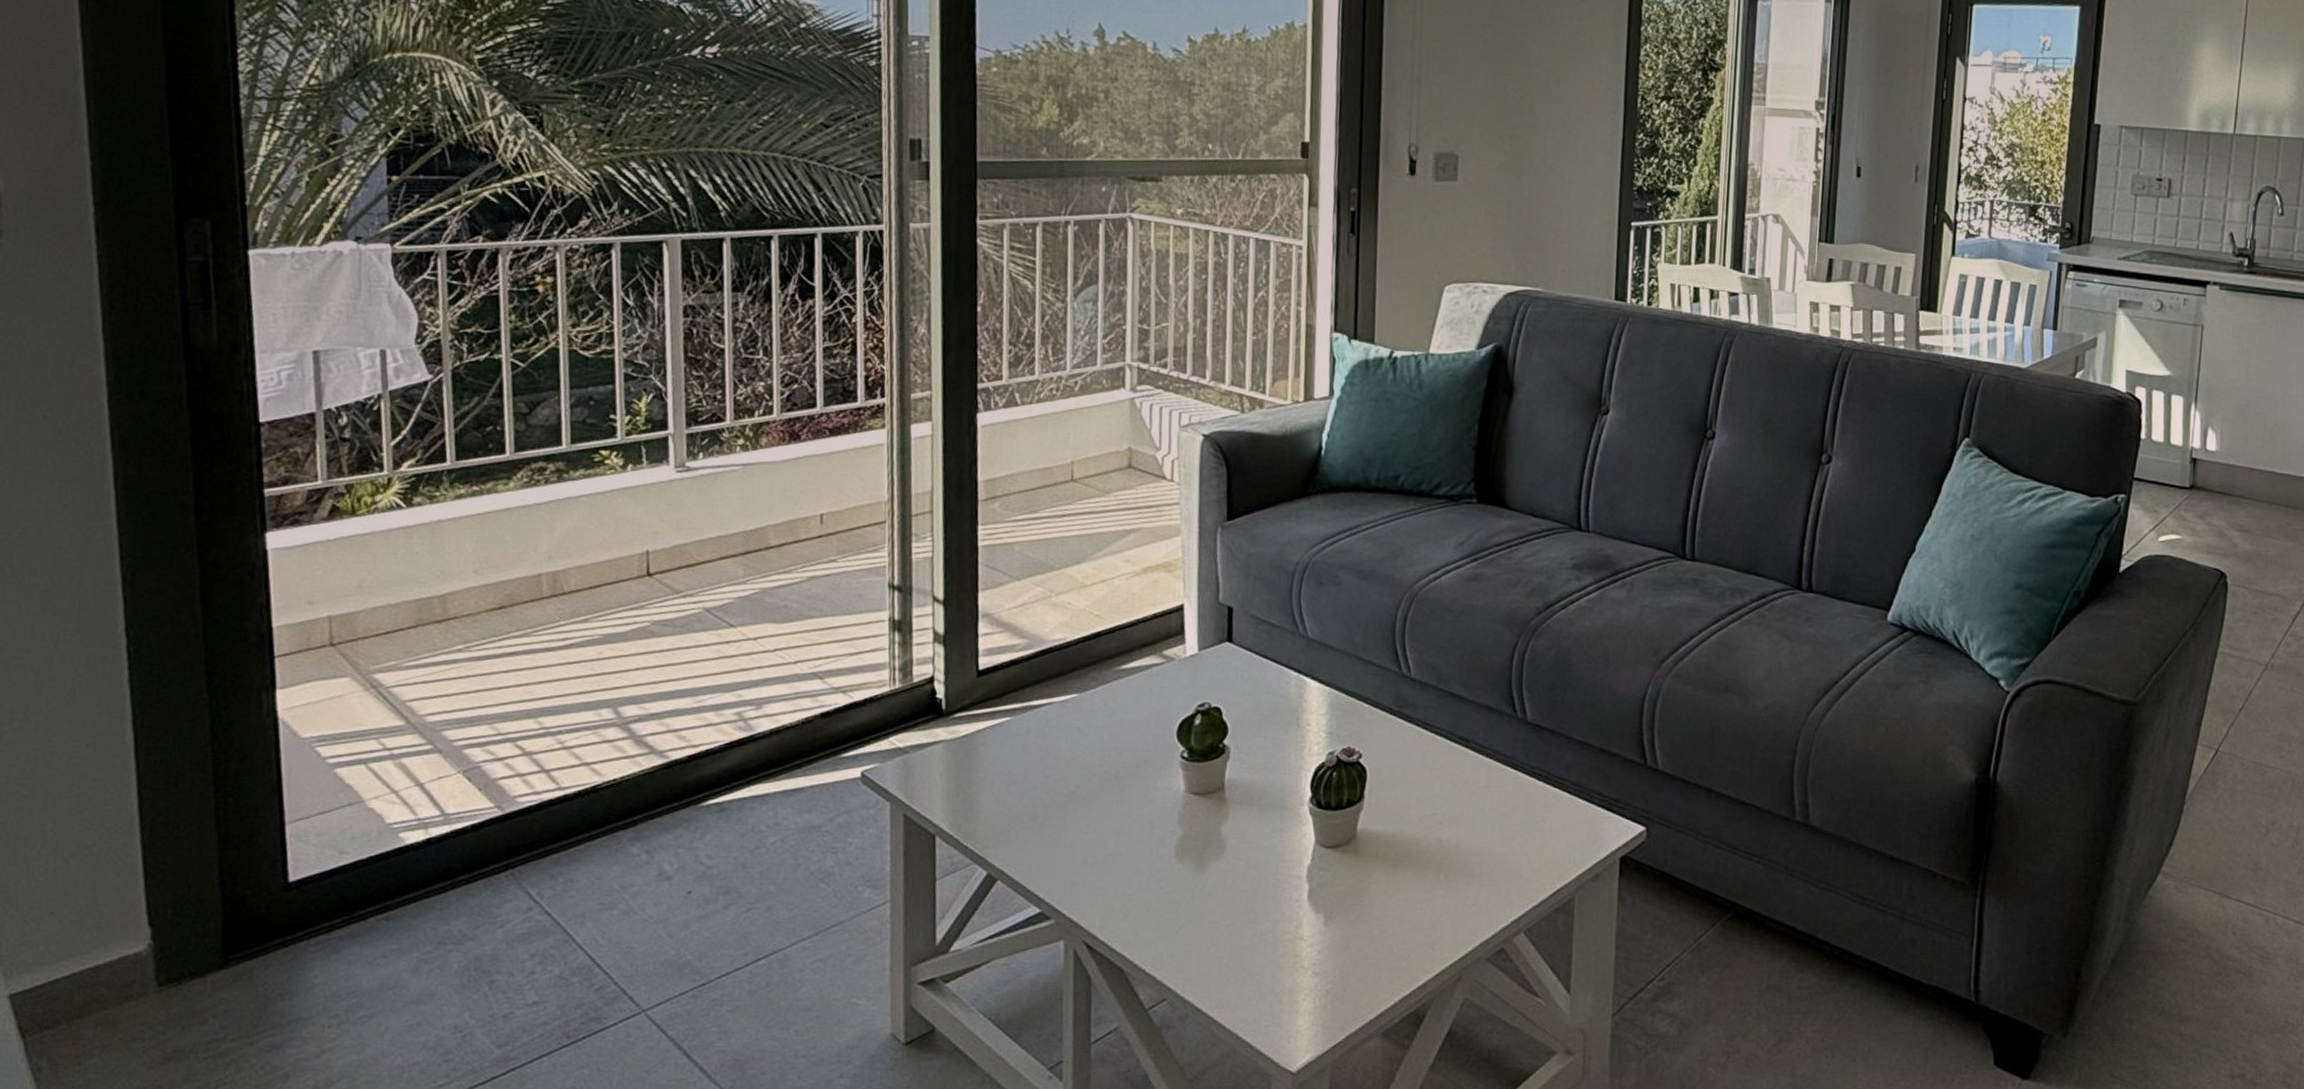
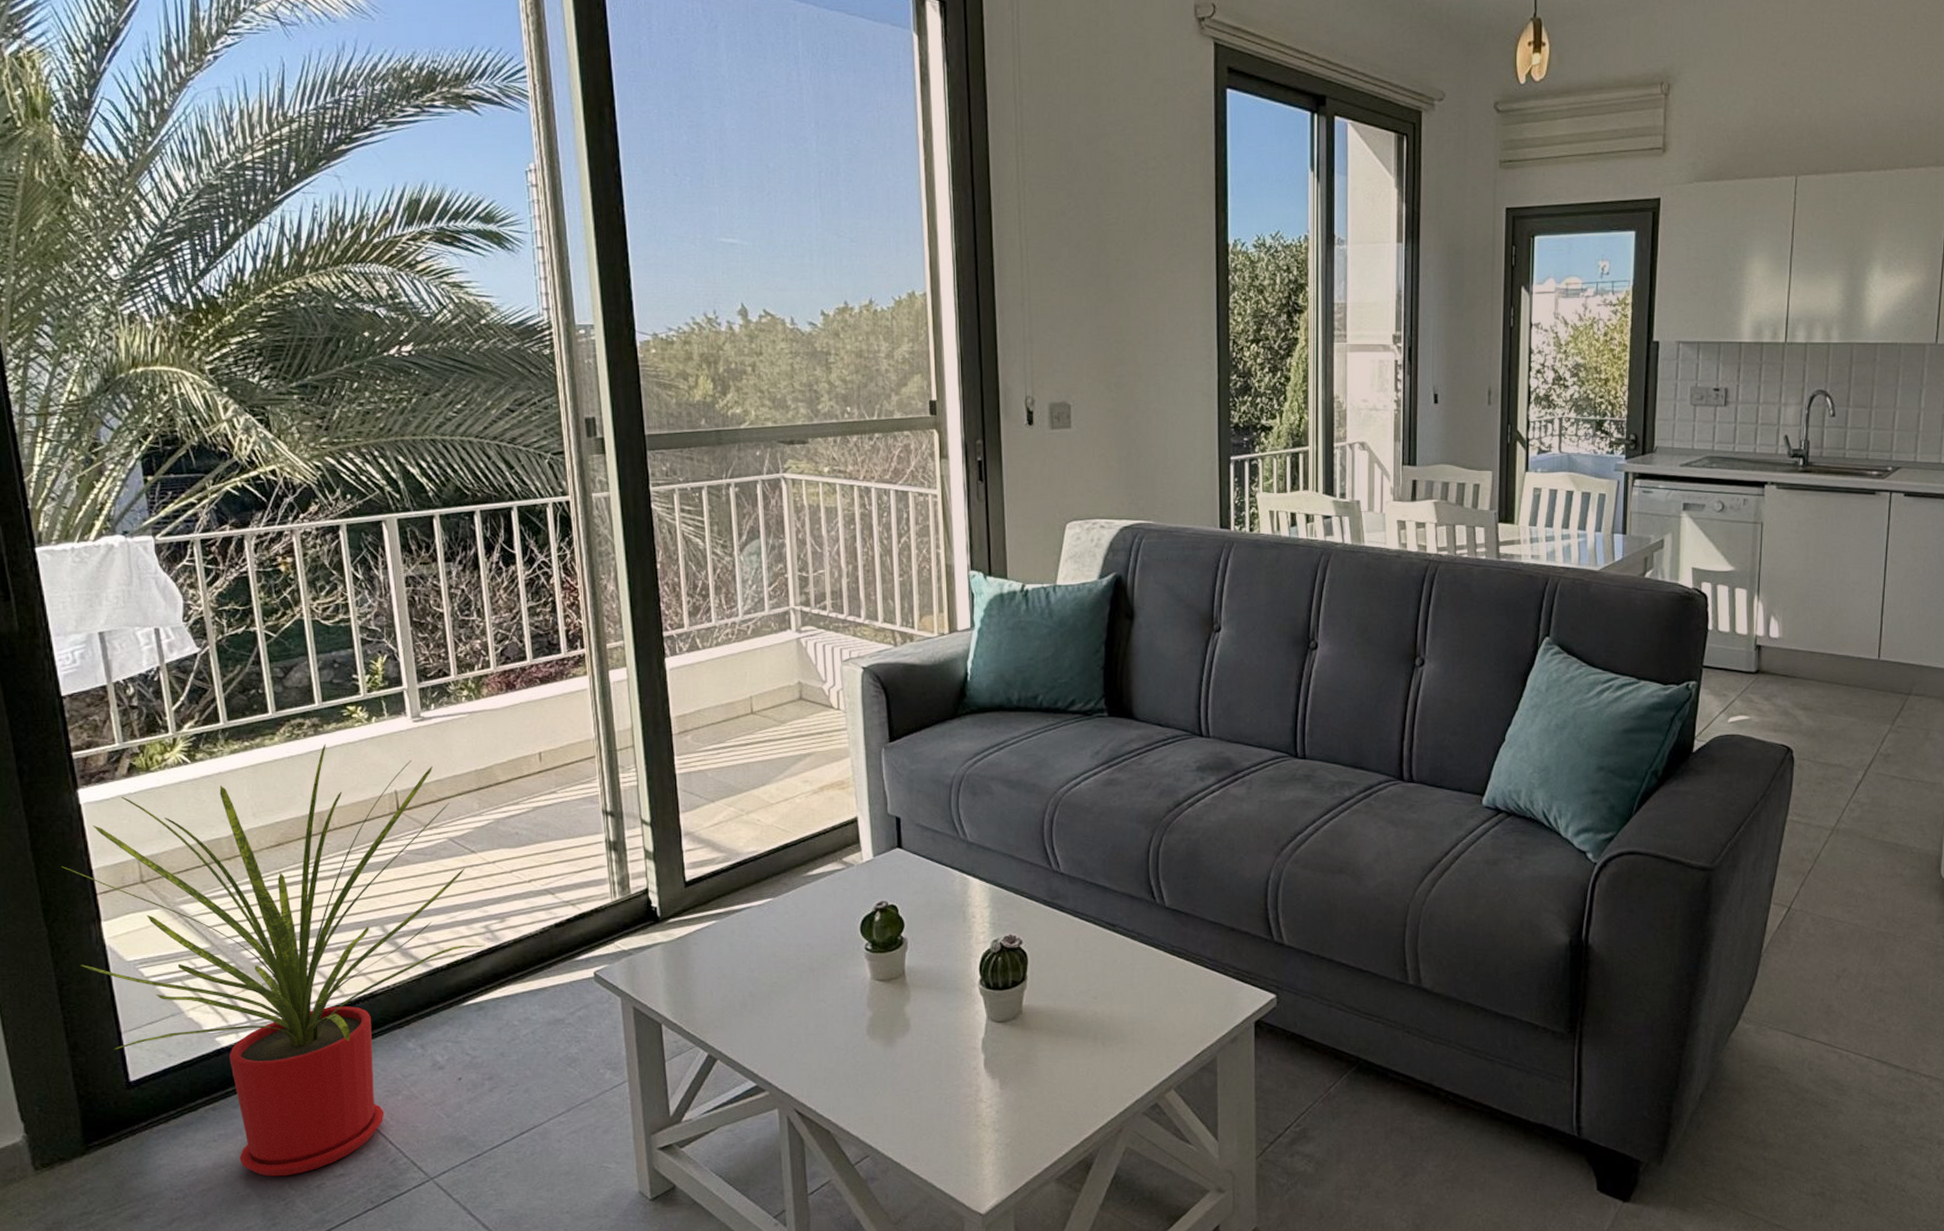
house plant: none [235,492,735,1003] -> present [62,744,485,1177]

